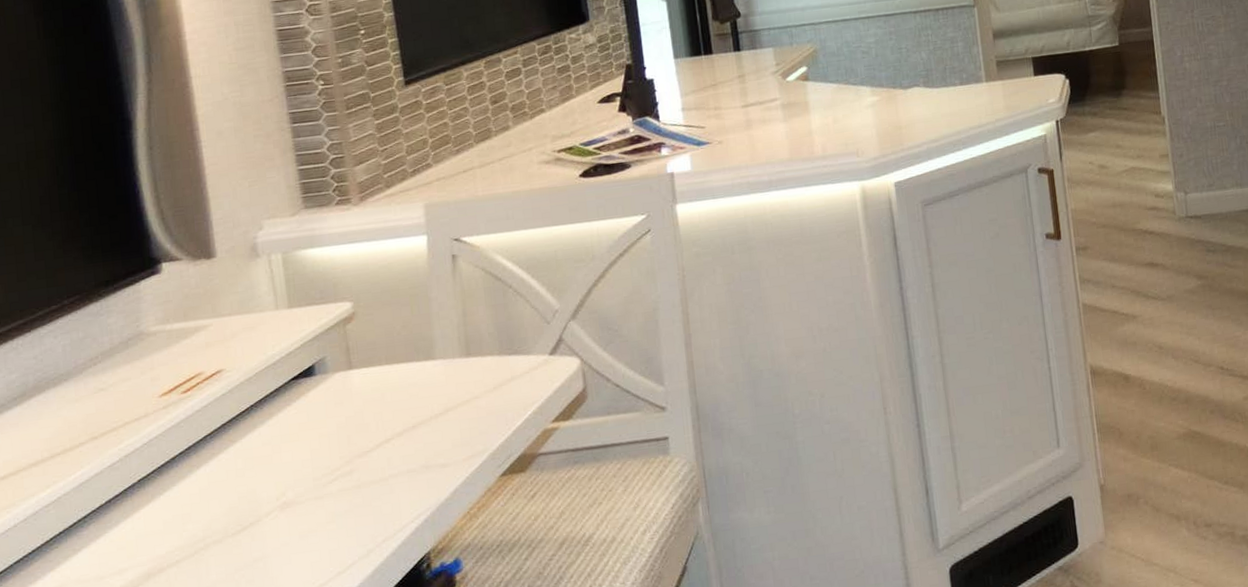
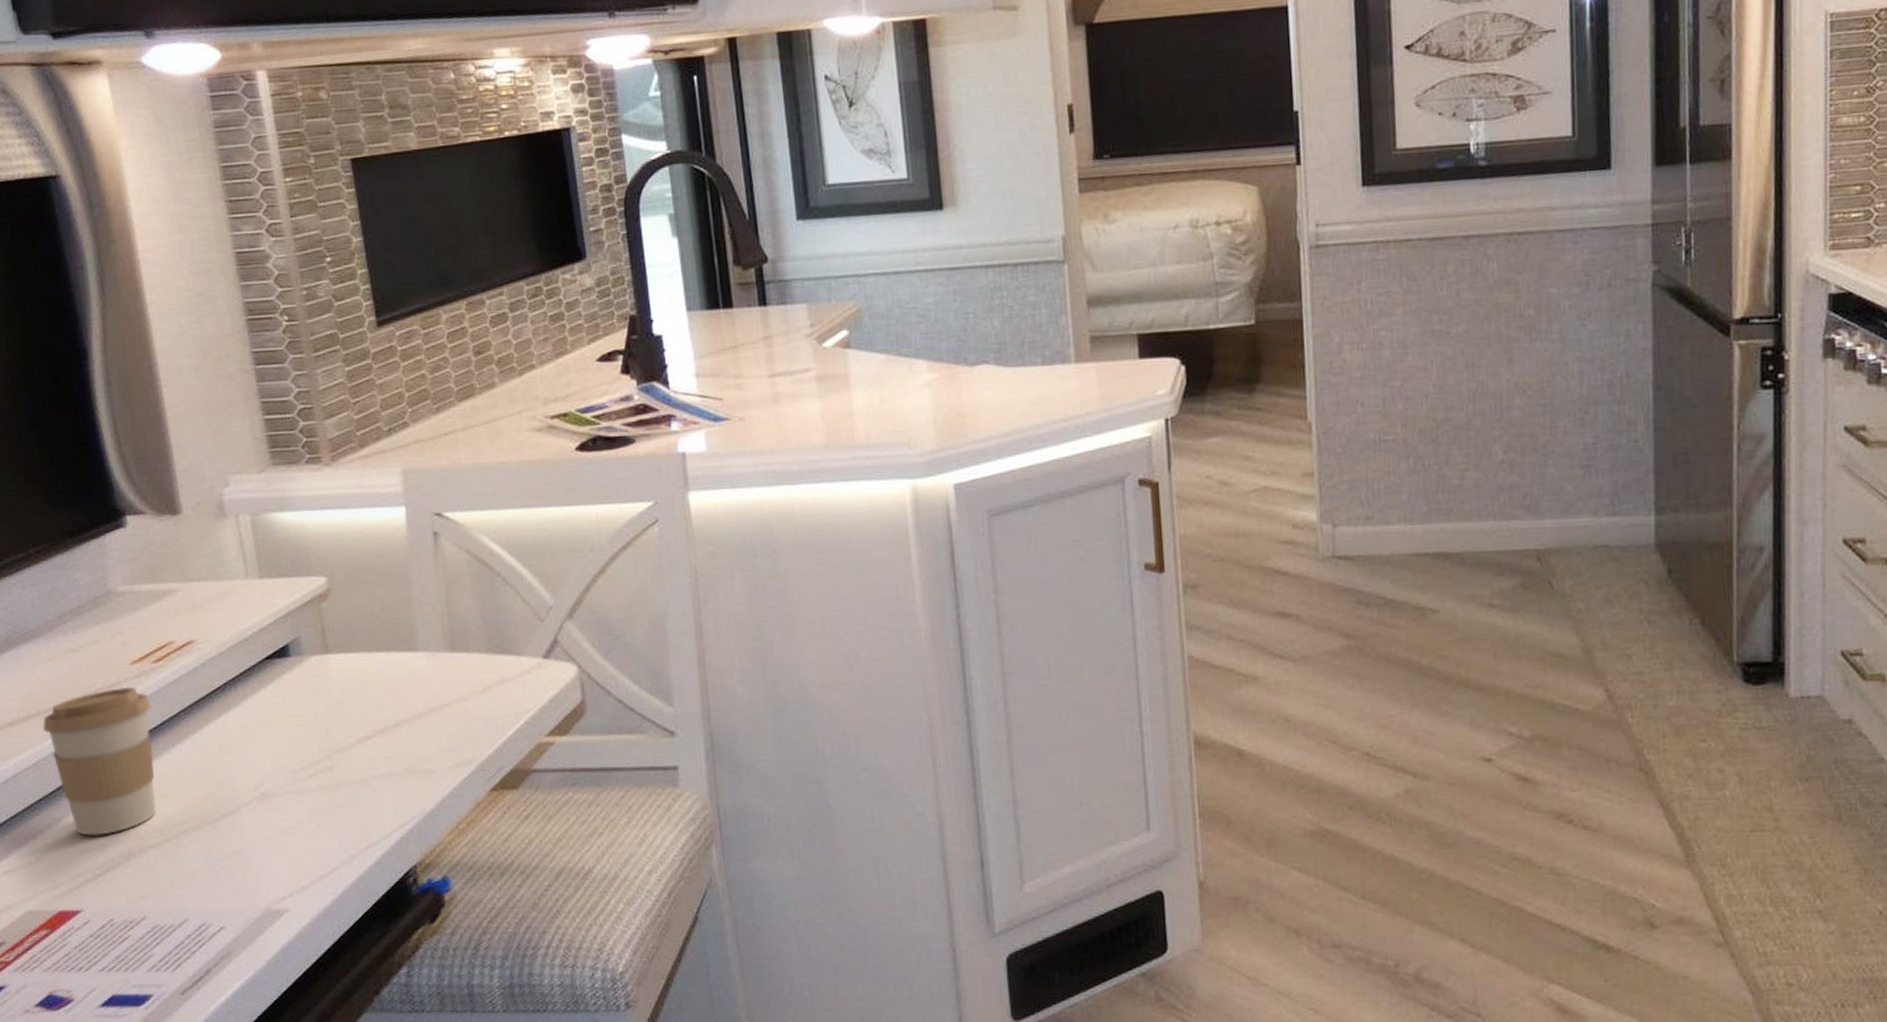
coffee cup: none [67,418,178,562] -> present [43,687,156,836]

